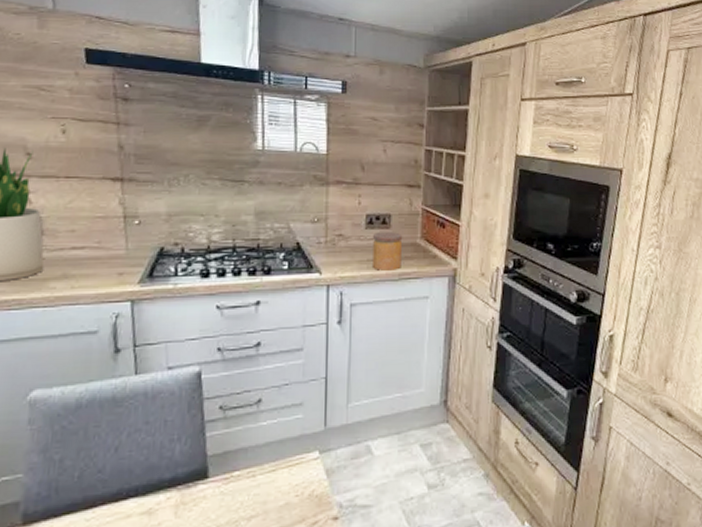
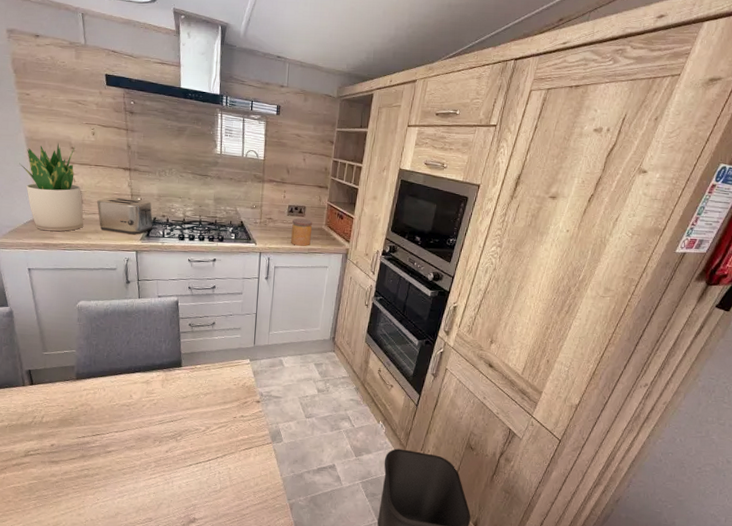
toaster: none [67,220,160,278] -> present [97,196,153,236]

